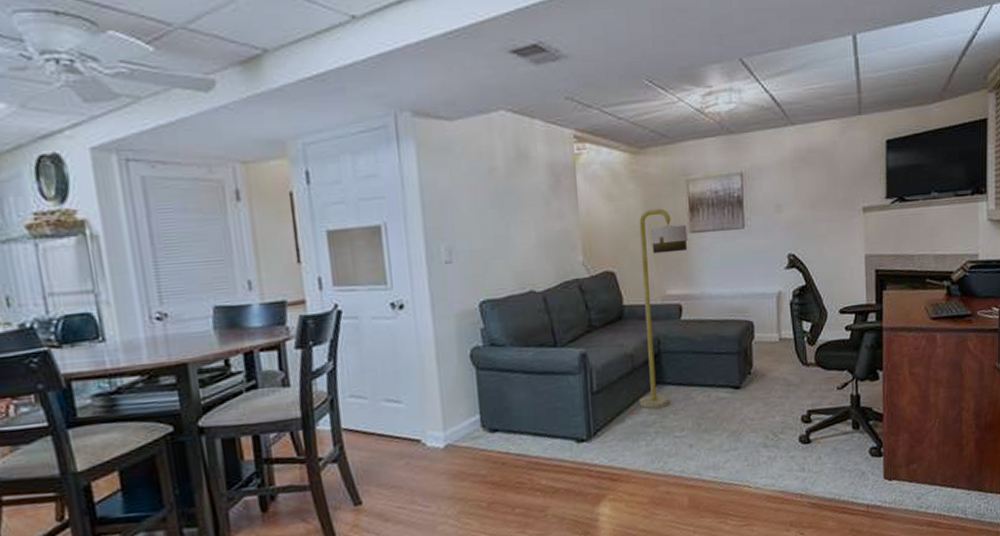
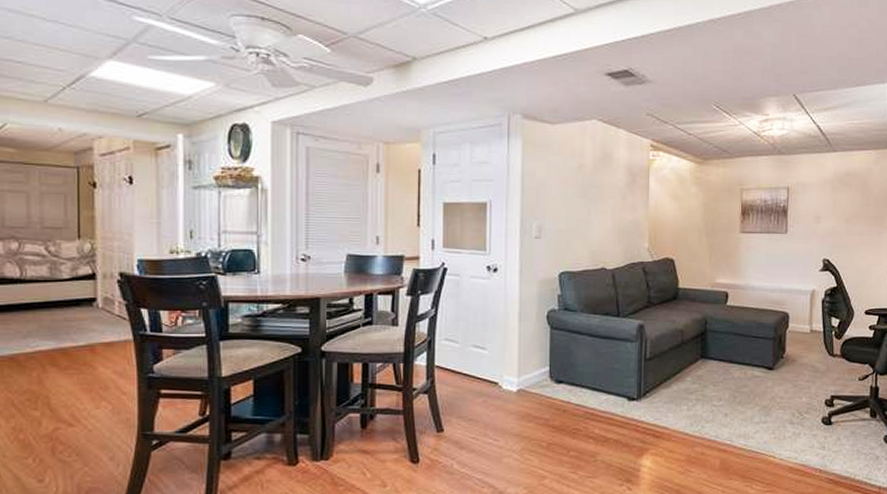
floor lamp: present [639,208,688,409] -> none [685,210,738,378]

